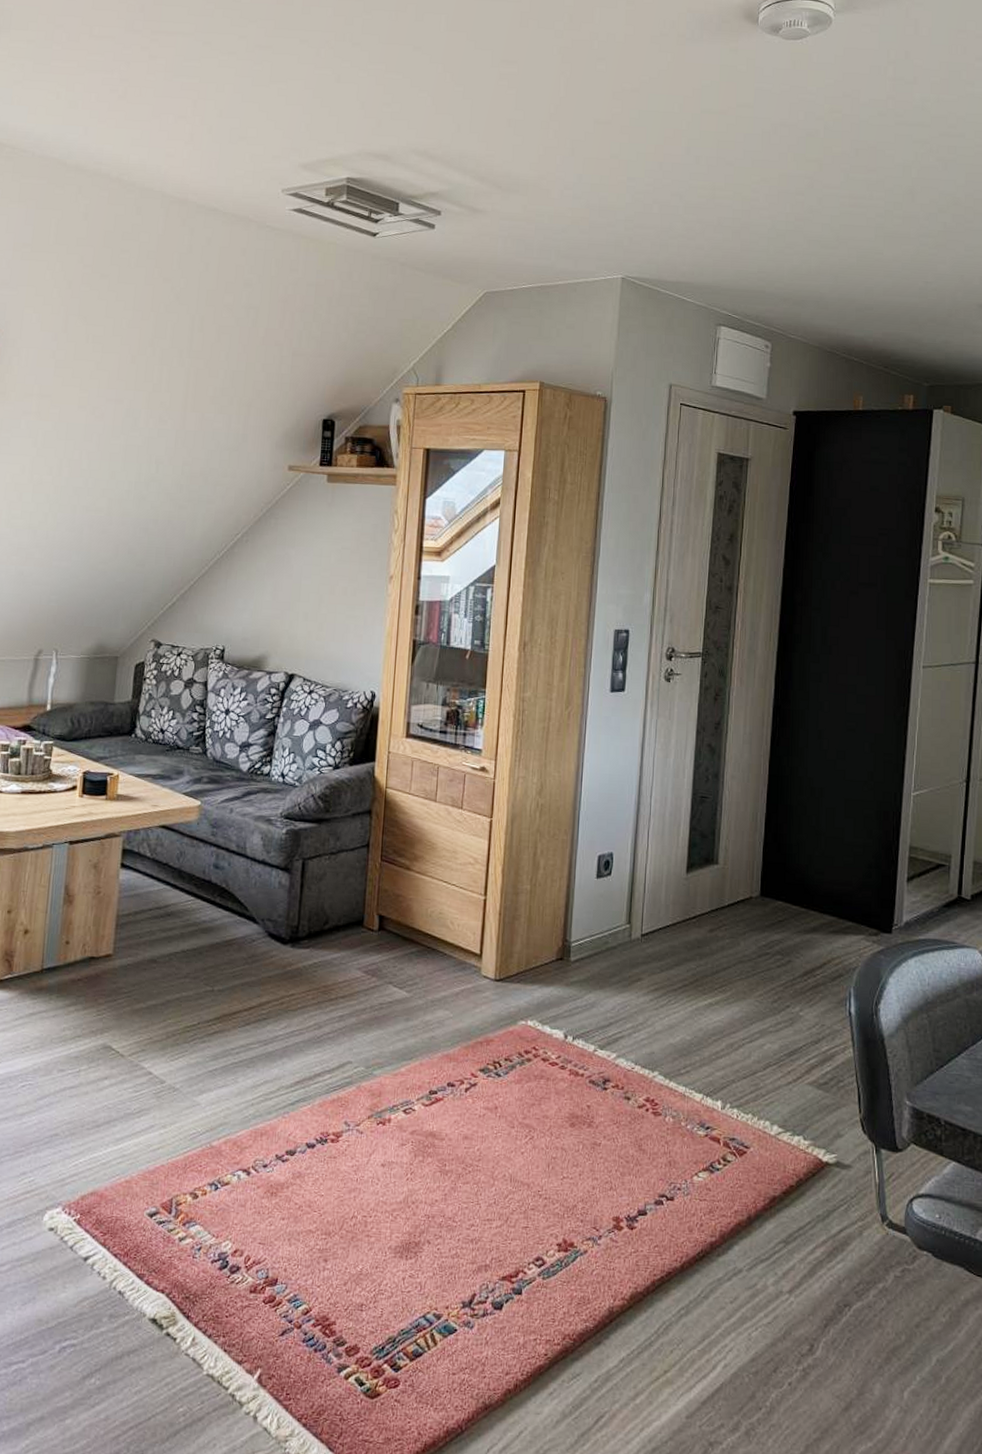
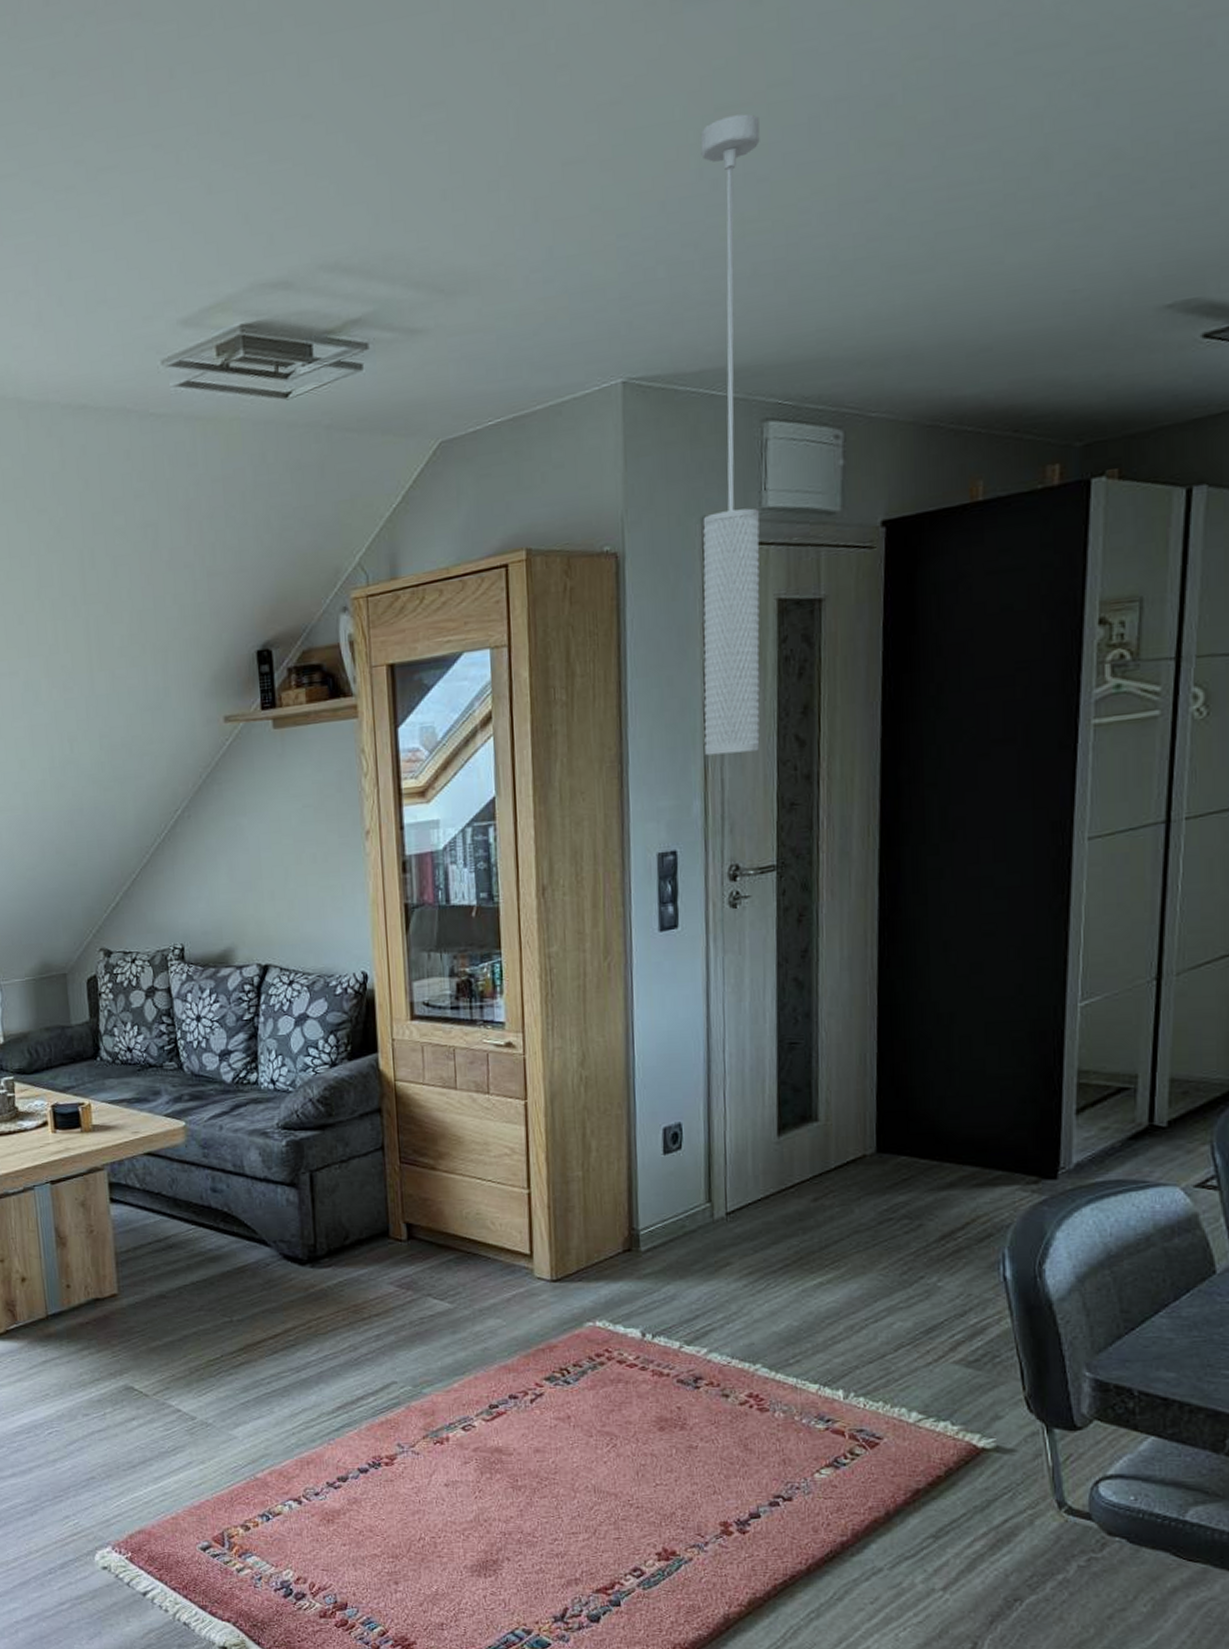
pendant light: none [657,118,730,562] -> present [700,113,760,756]

